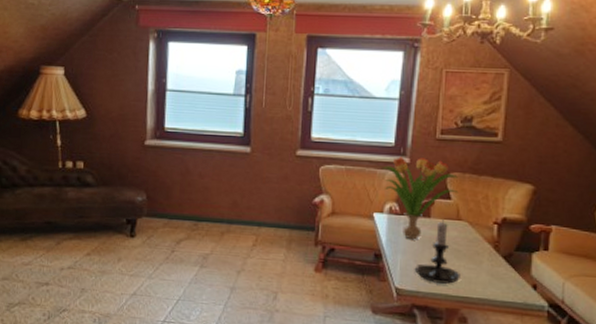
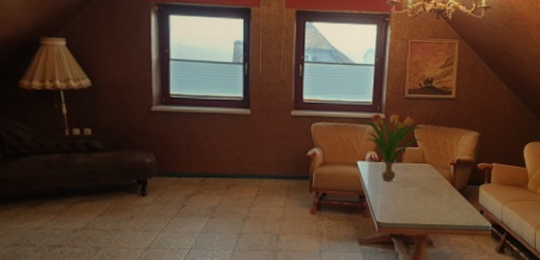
candle holder: present [414,219,460,284] -> none [391,163,427,215]

